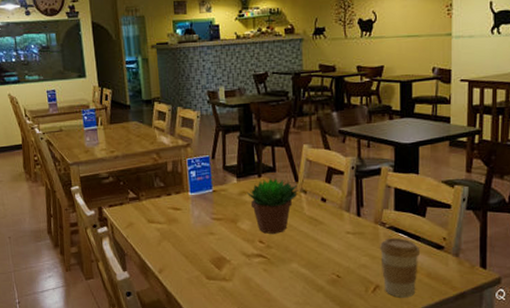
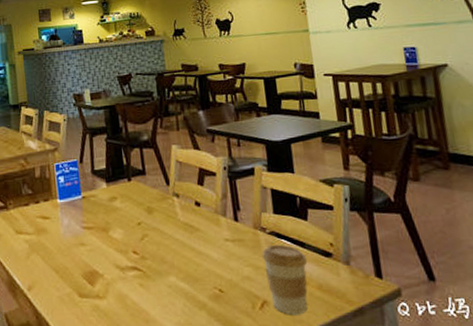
succulent plant: present [246,178,298,234] -> none [116,181,170,243]

